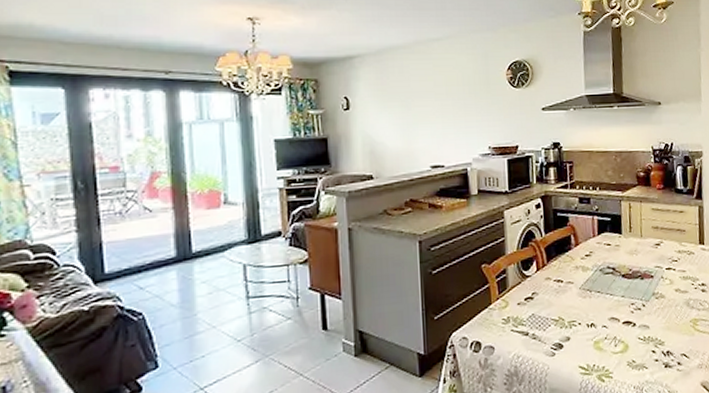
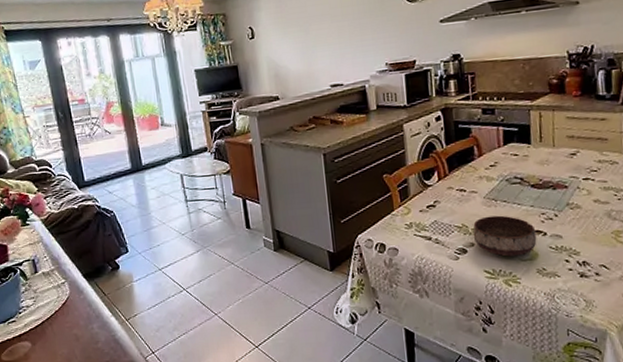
bowl: none [569,306,627,350] -> present [473,215,537,257]

